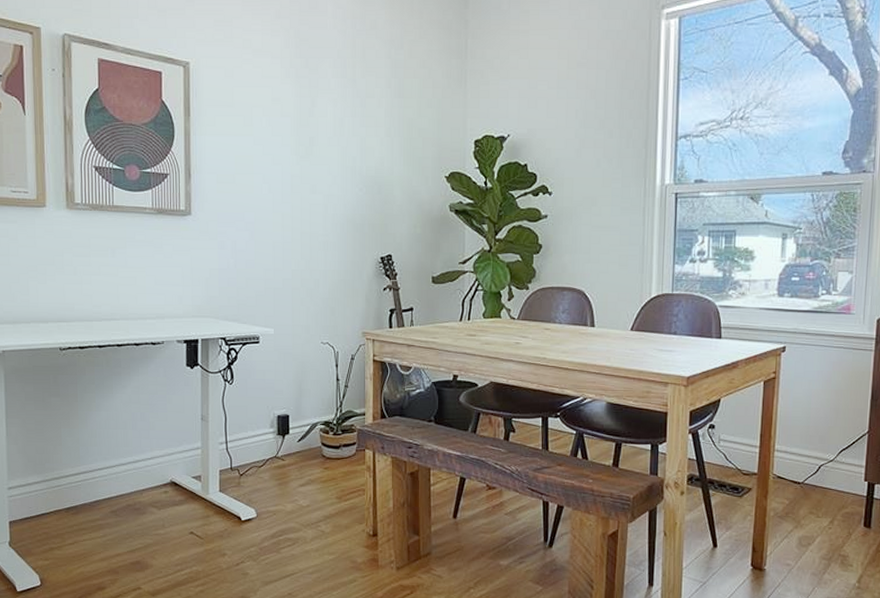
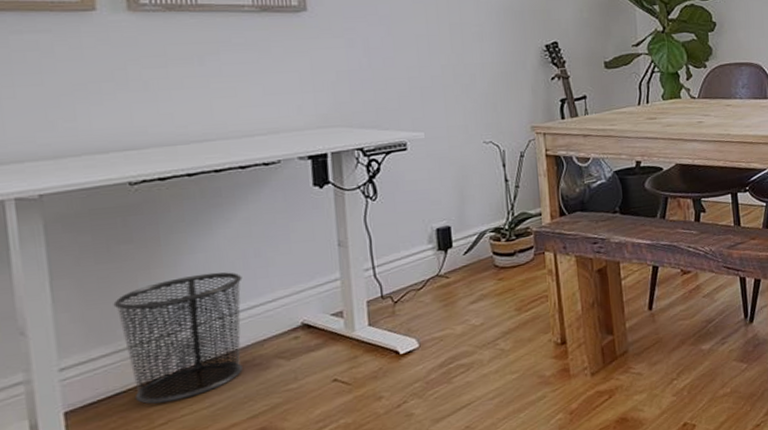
waste bin: none [44,428,131,527] -> present [113,272,243,404]

